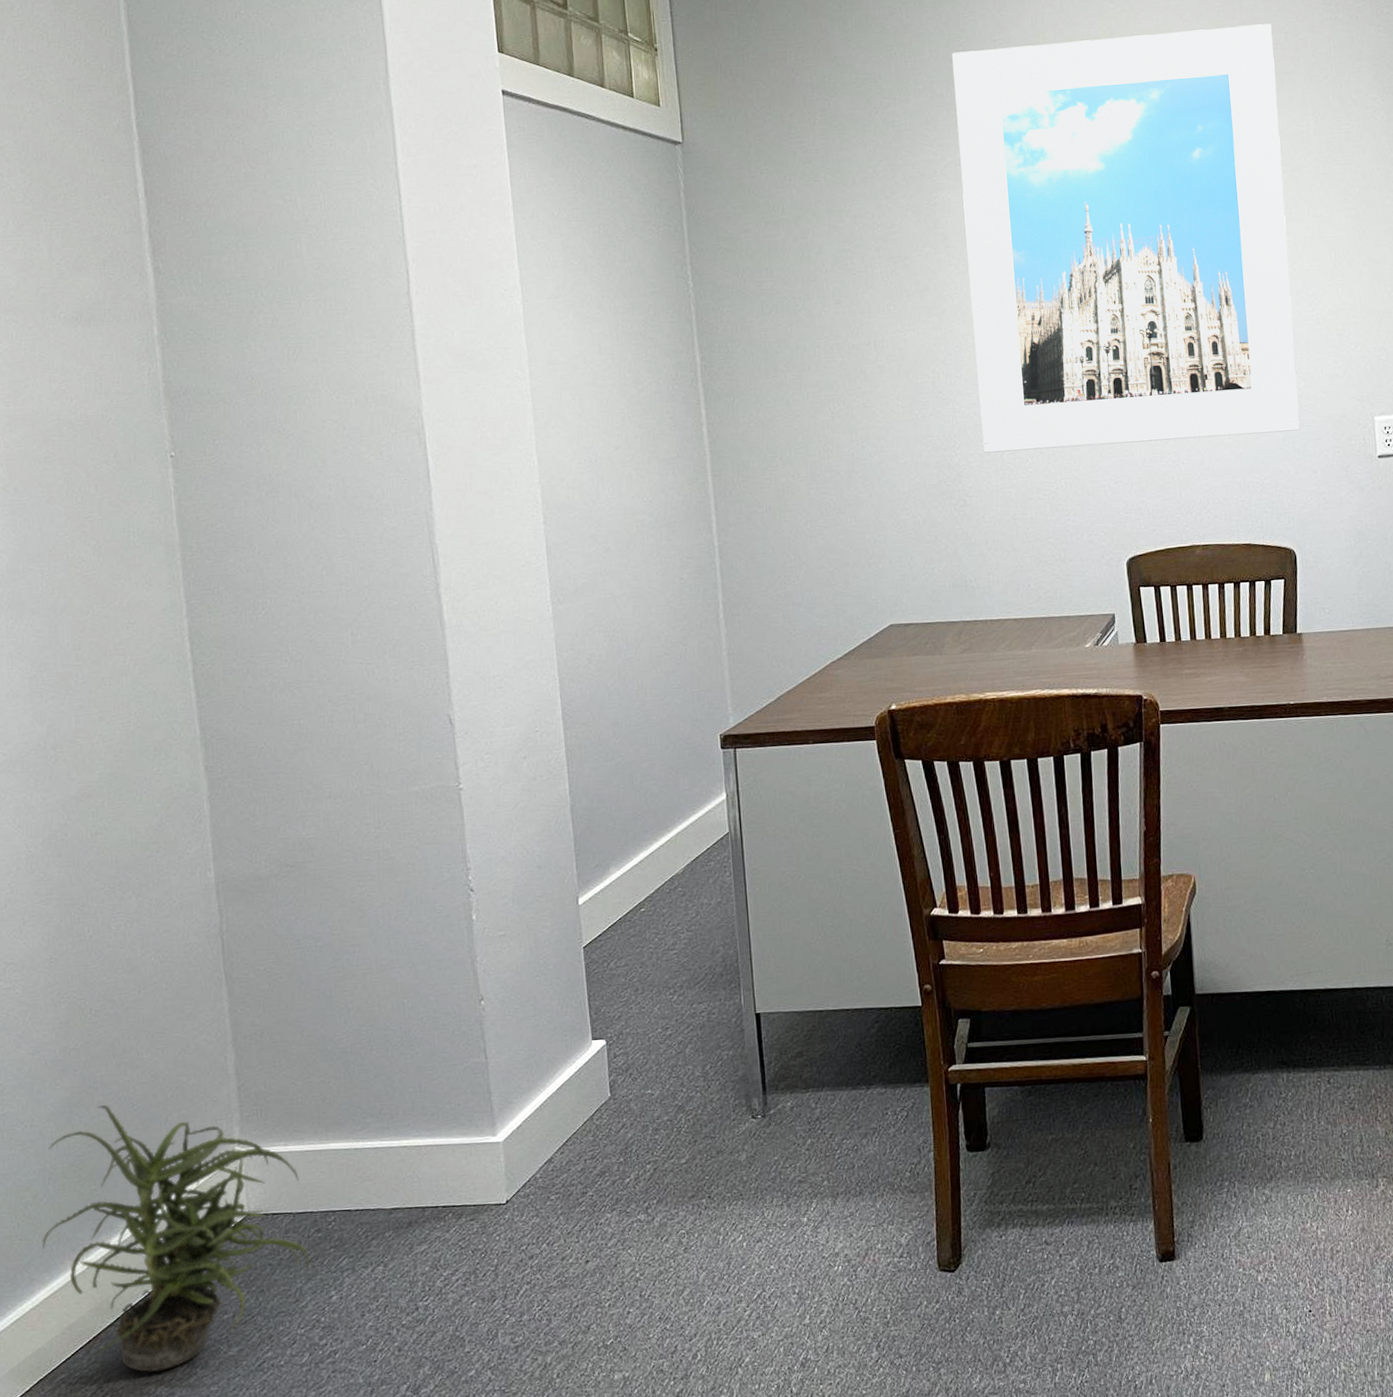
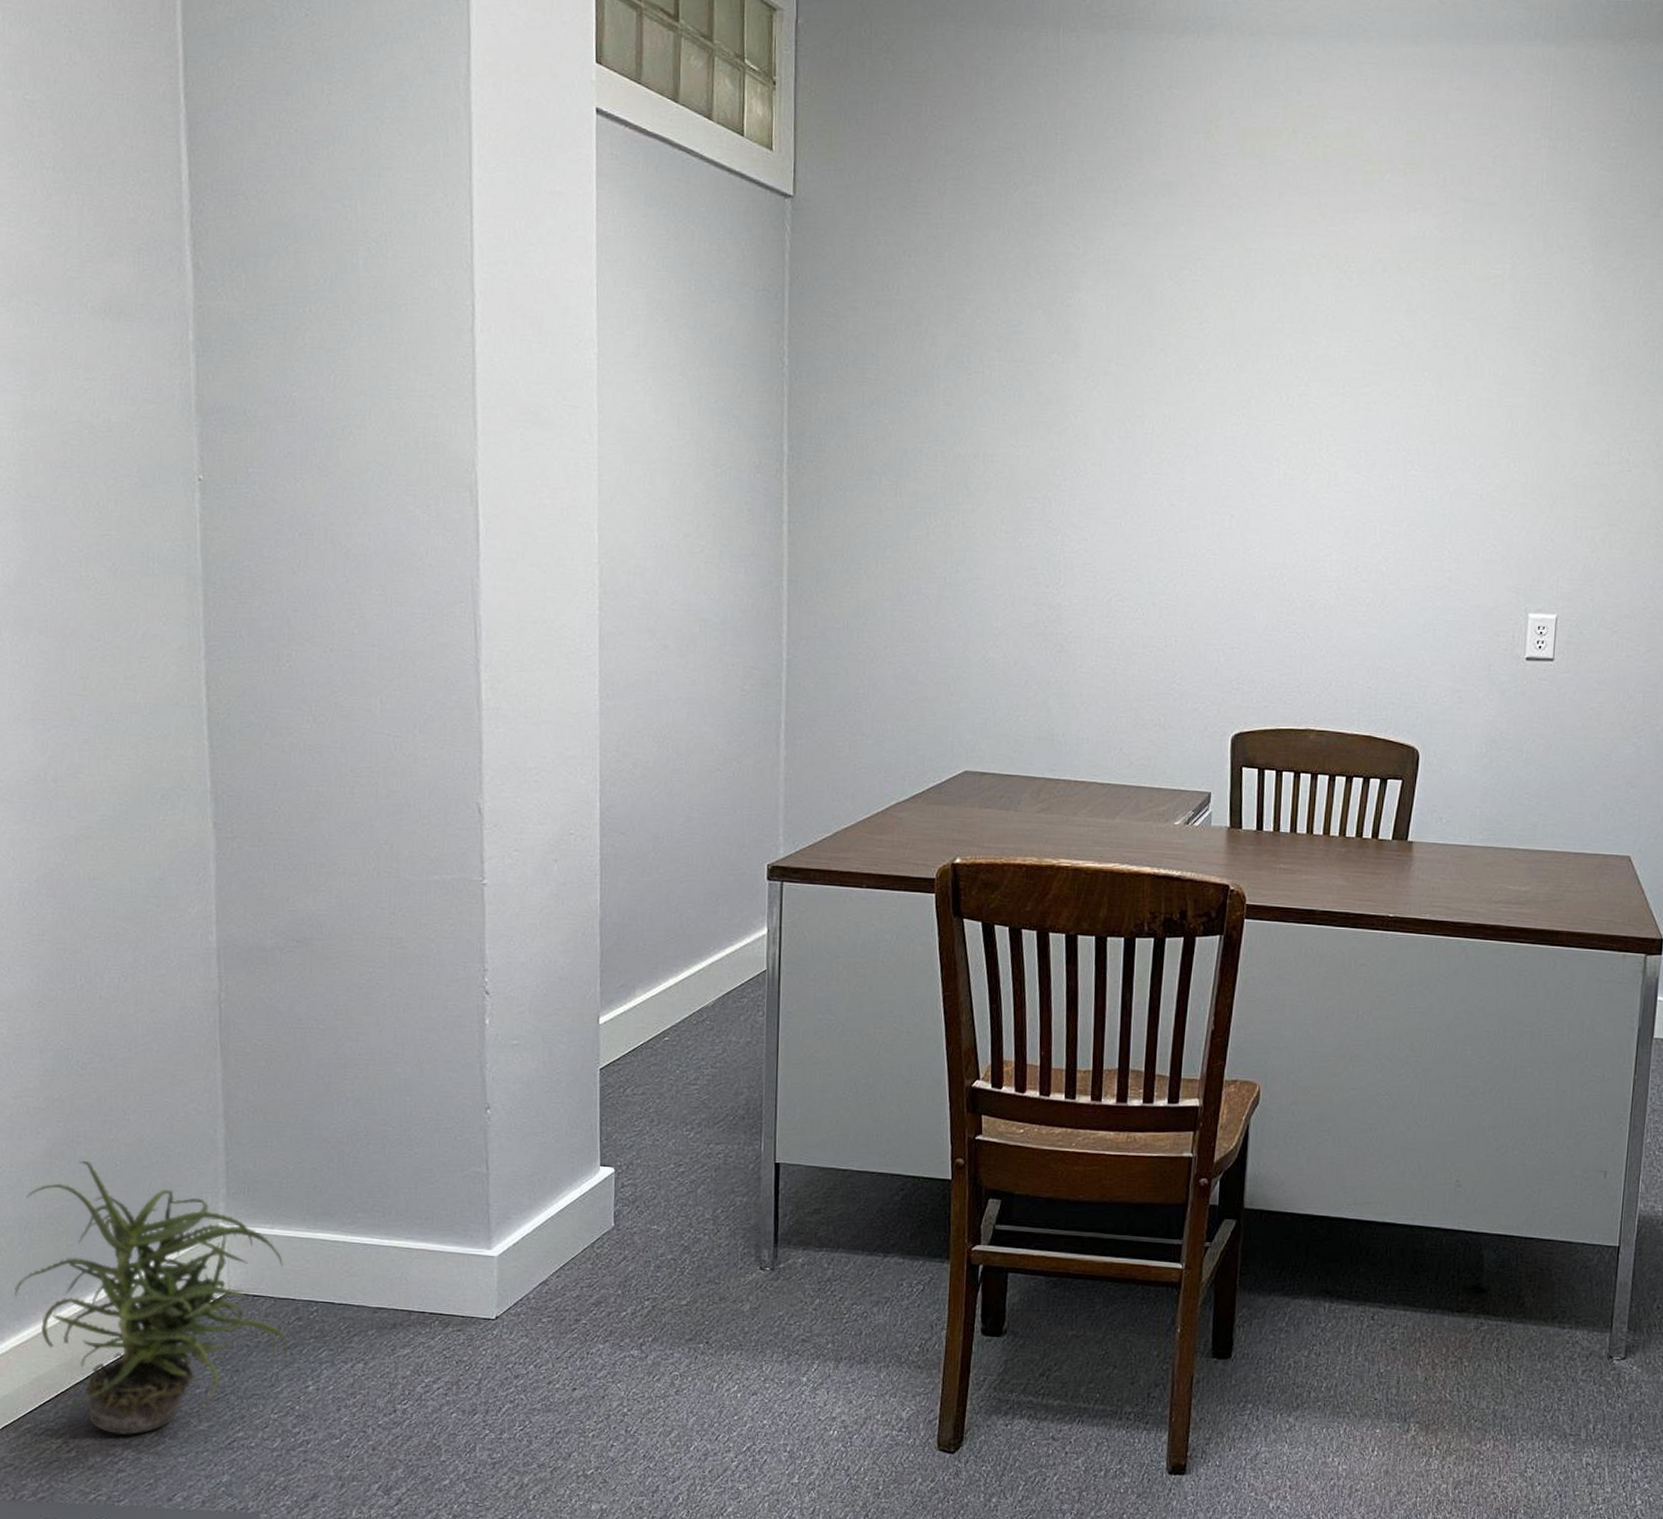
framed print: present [952,23,1300,453] -> none [1089,130,1479,617]

